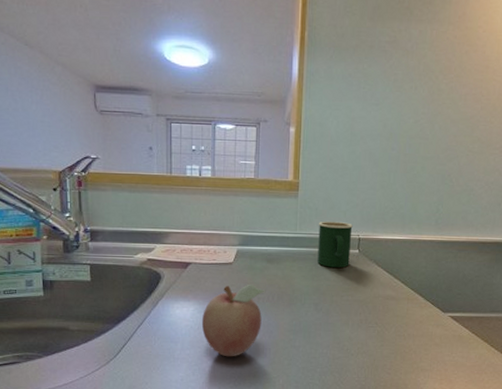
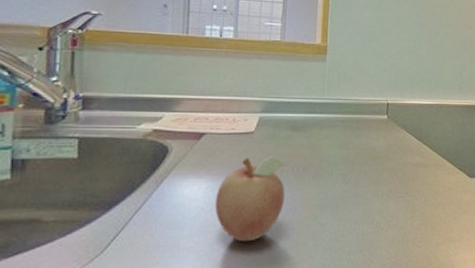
mug: present [317,221,353,268] -> none [346,85,381,134]

